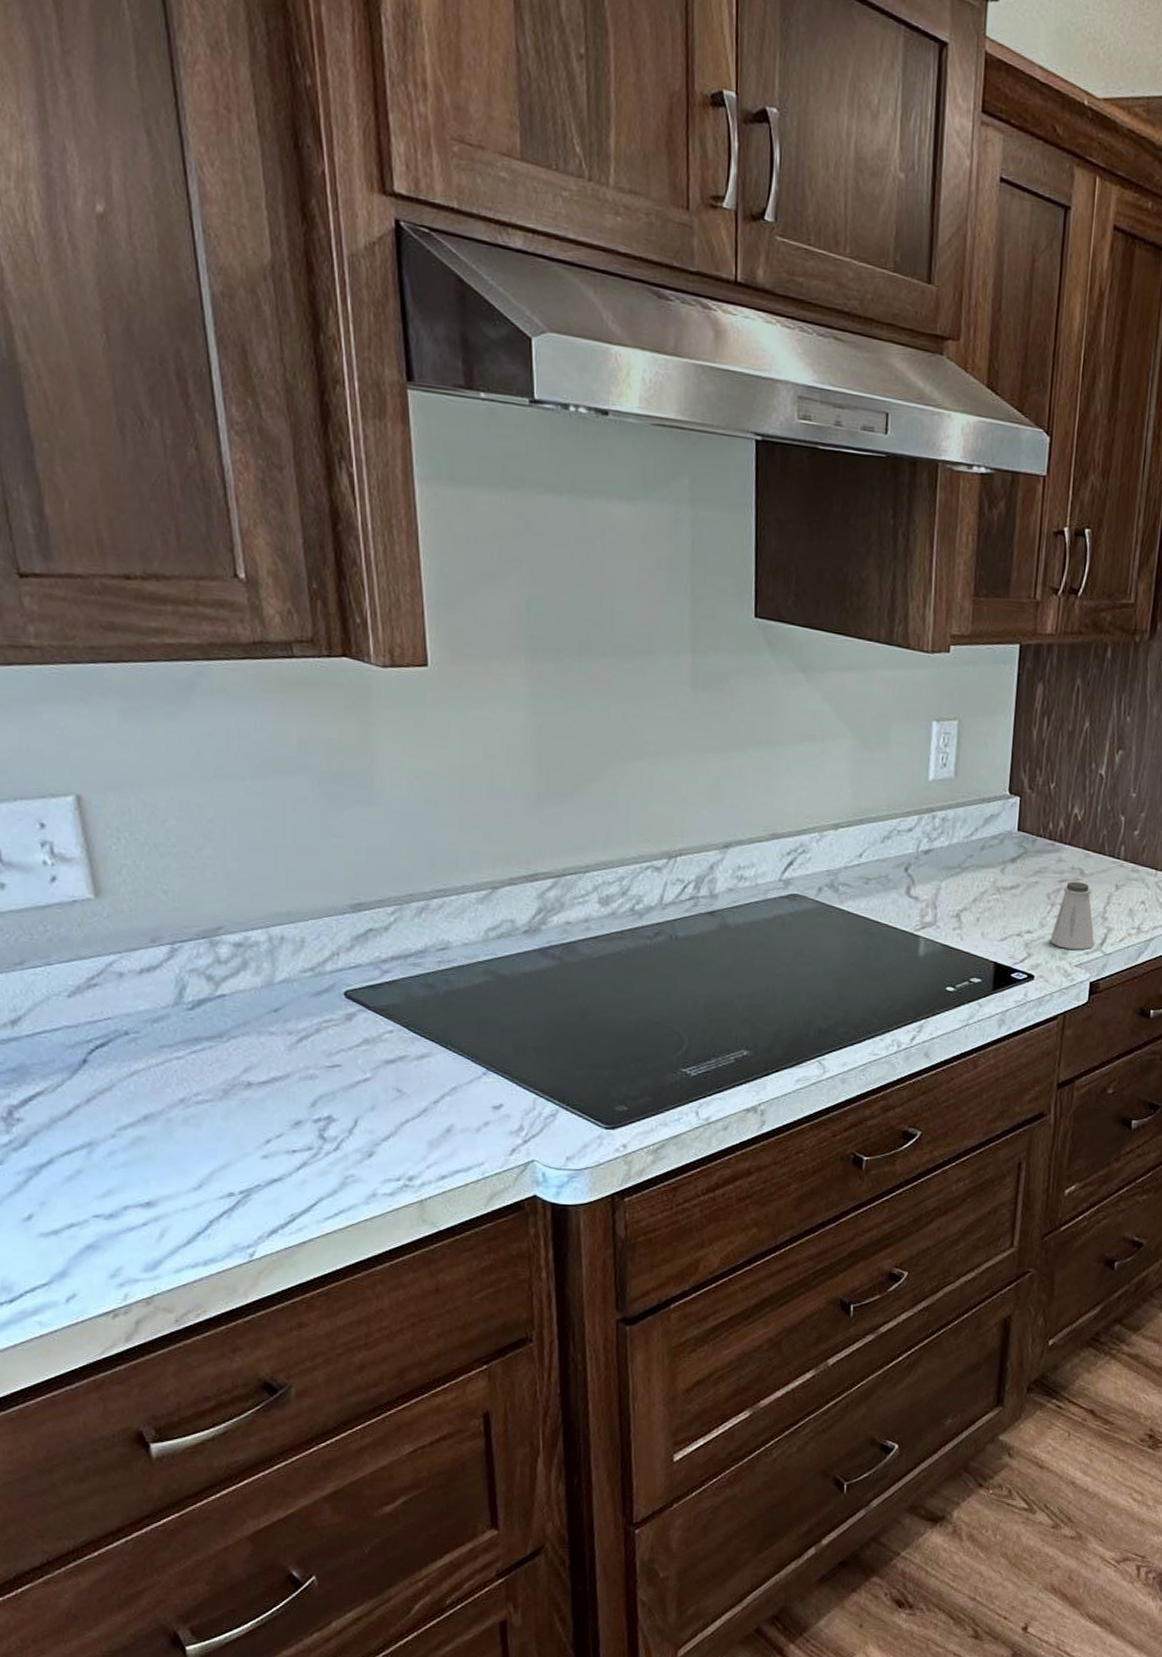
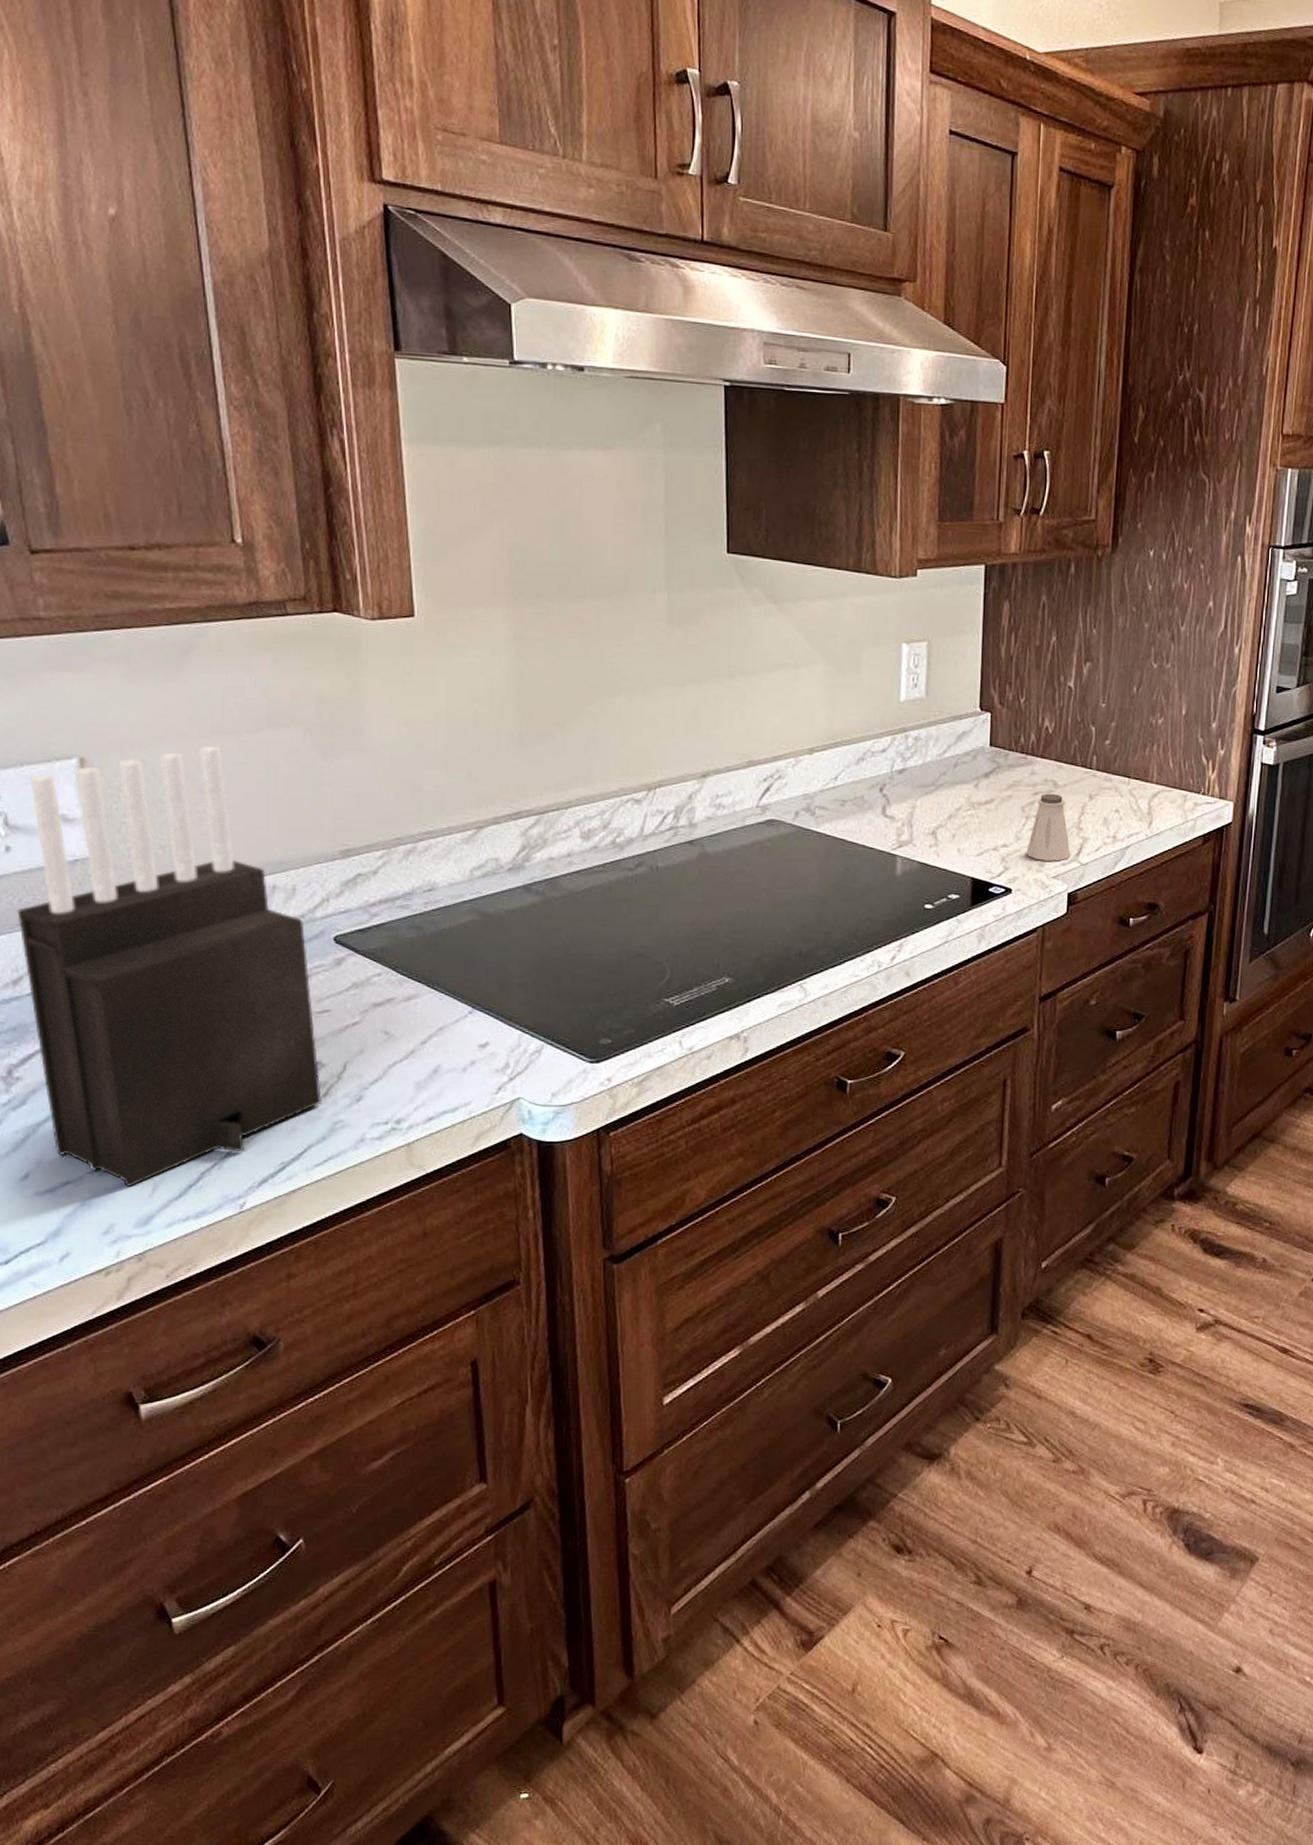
knife block: none [14,789,332,1233] -> present [17,745,321,1188]

